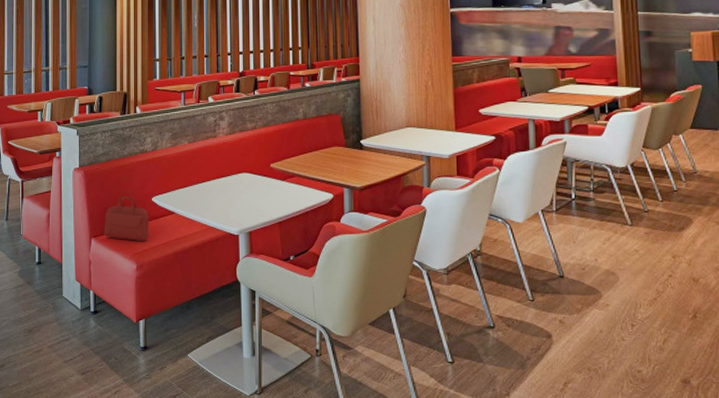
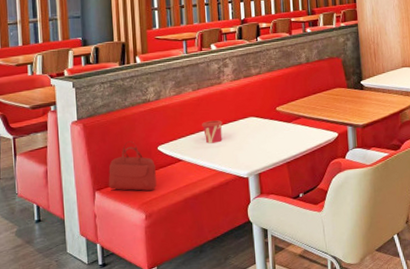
cup: none [195,174,216,198] -> present [202,120,223,144]

